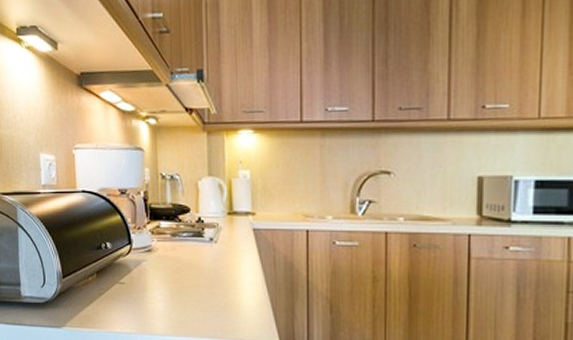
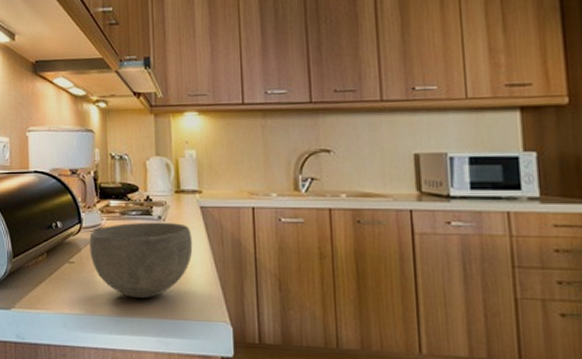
bowl: none [139,243,245,319] -> present [89,222,193,299]

